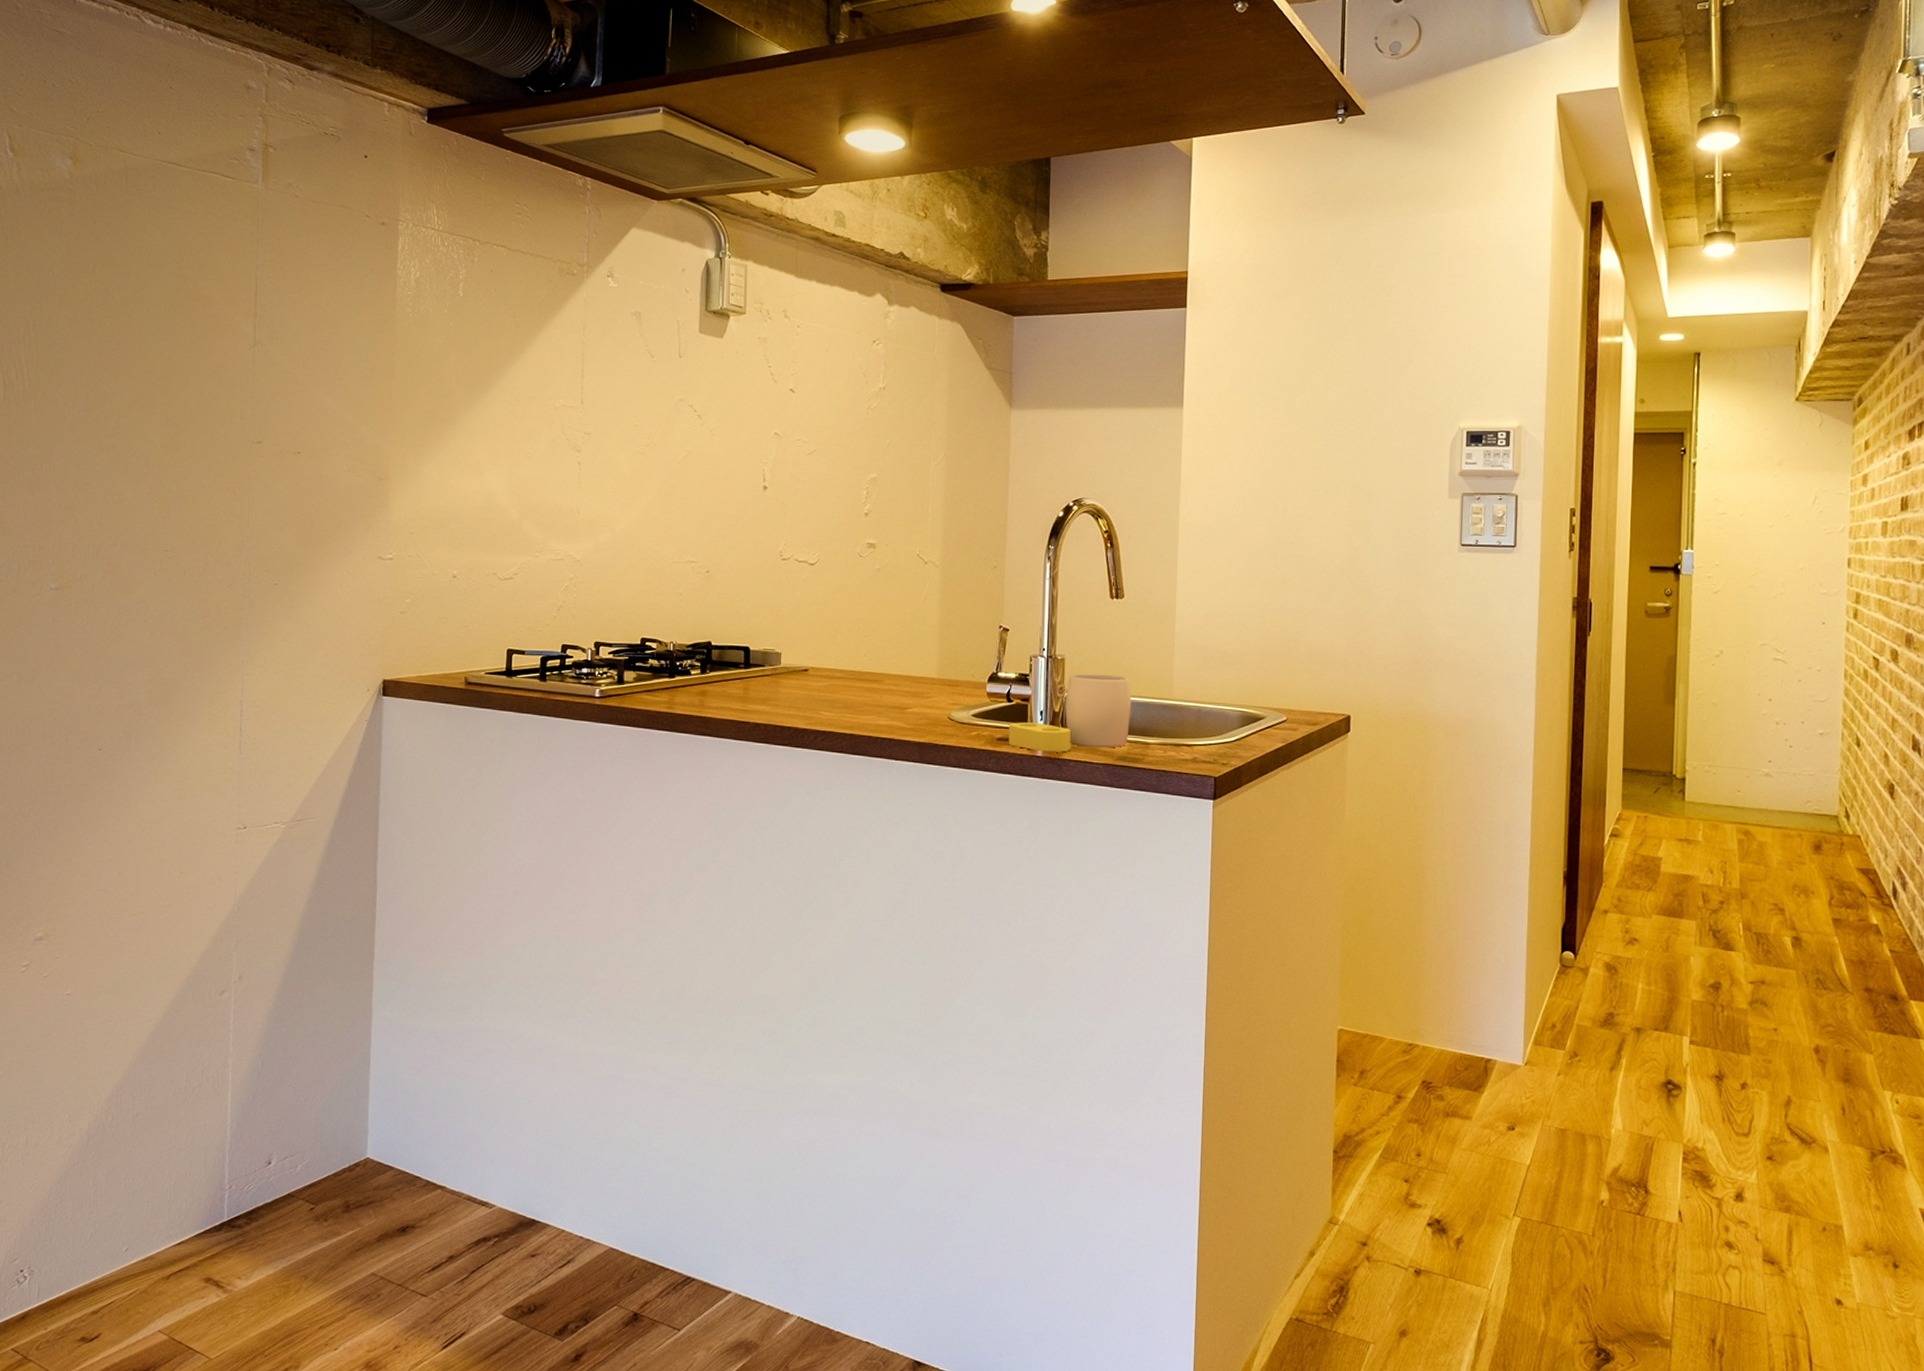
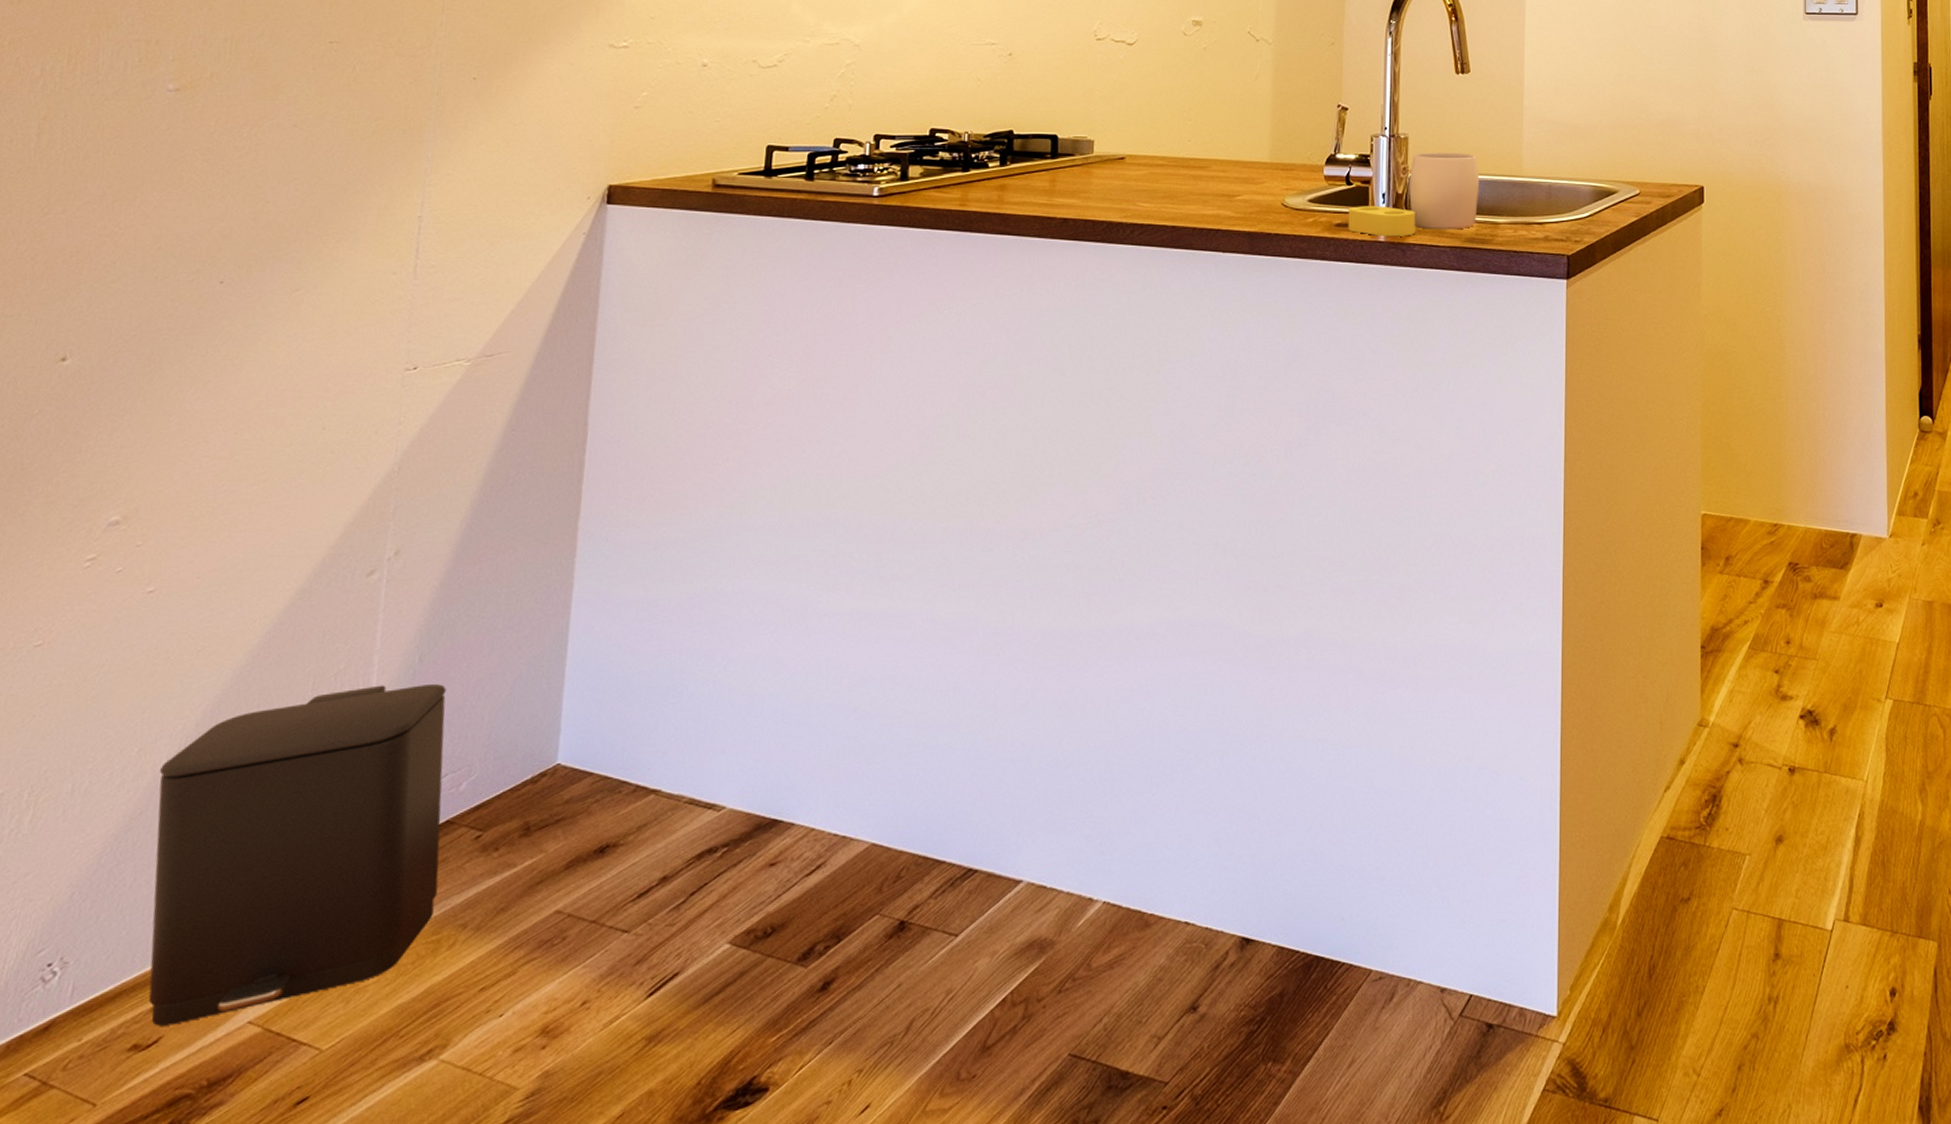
pedal bin: none [84,1082,285,1326] -> present [148,684,447,1026]

